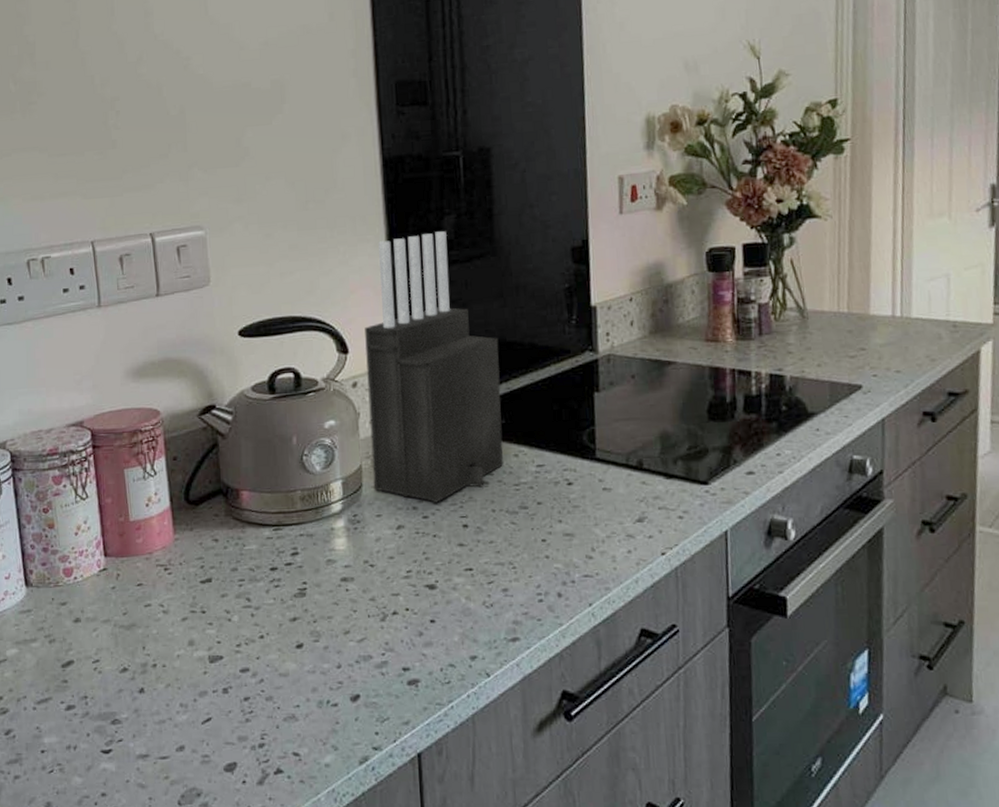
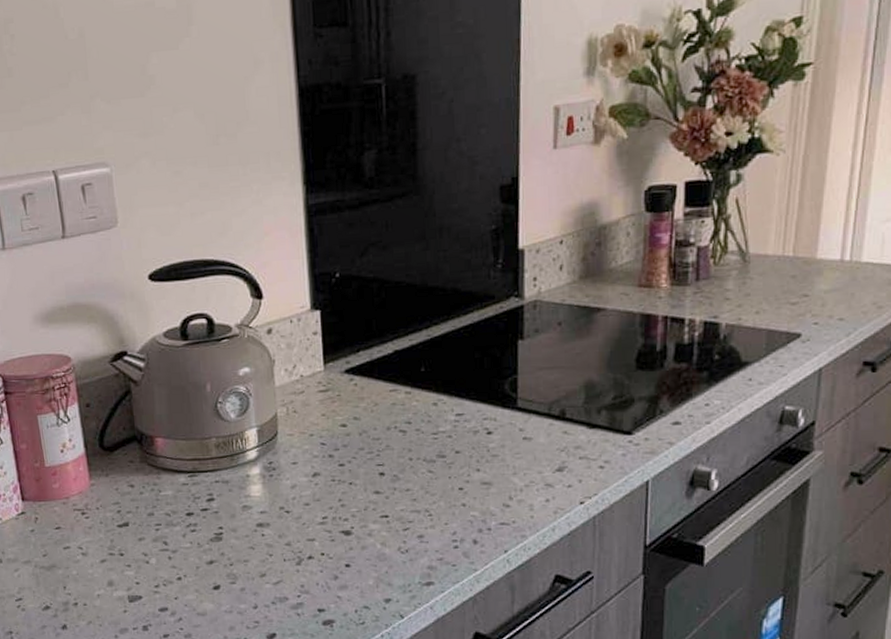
knife block: present [365,231,503,503] -> none [280,168,422,451]

